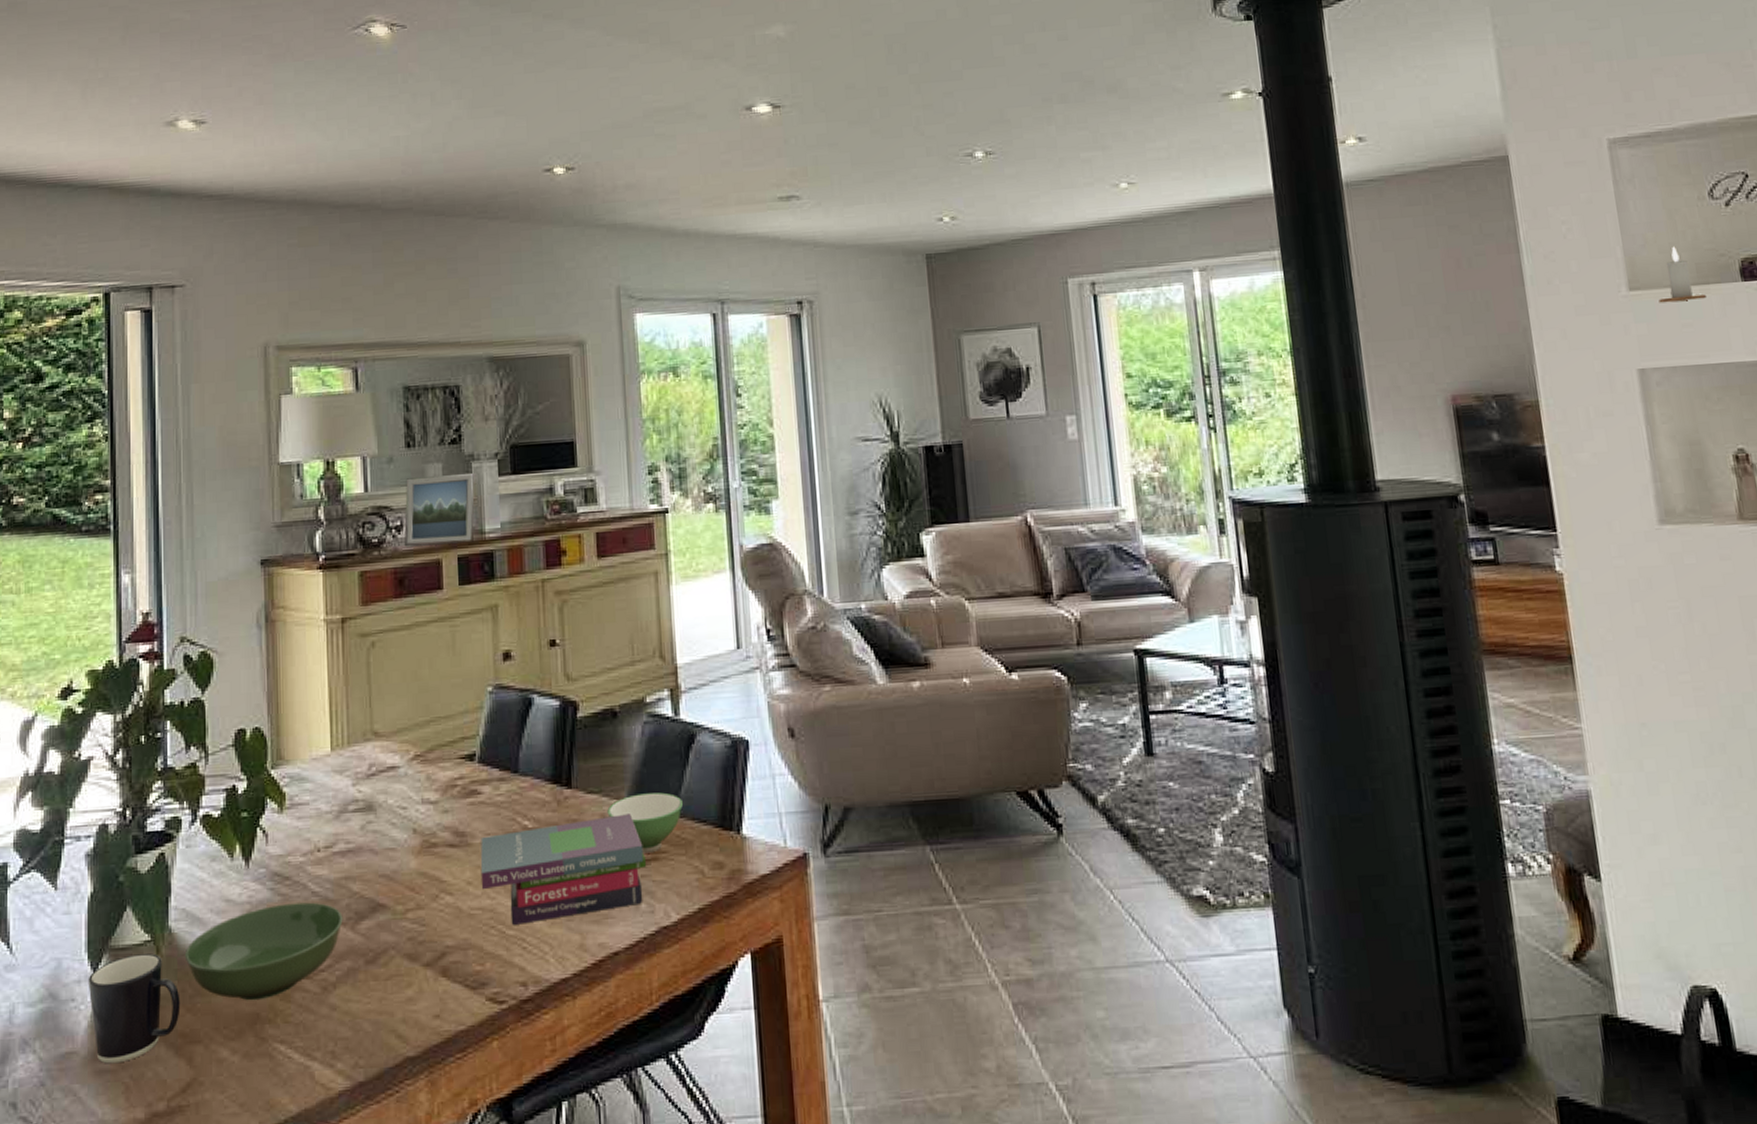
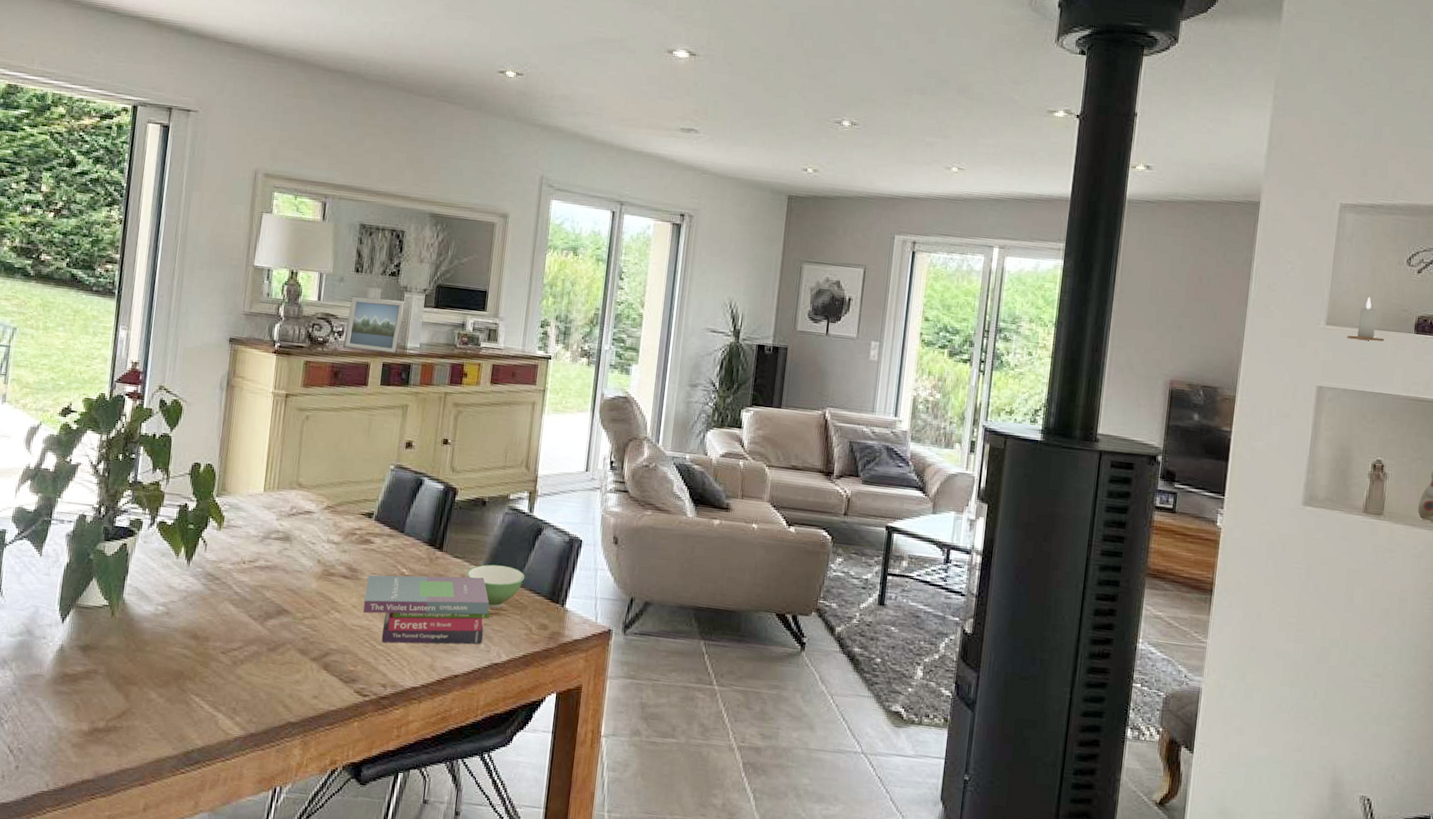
mug: present [88,953,181,1064] -> none [57,613,125,689]
bowl: present [184,902,343,1001] -> none [132,596,256,662]

